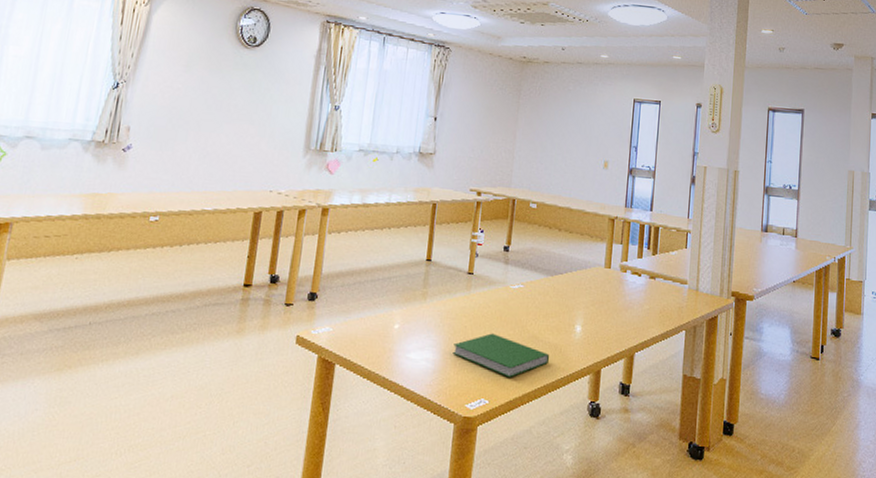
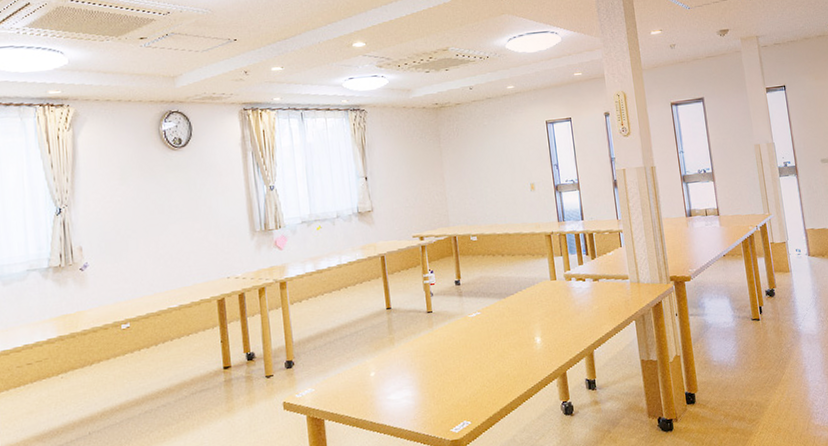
hardcover book: present [453,333,550,378] -> none [428,361,518,398]

